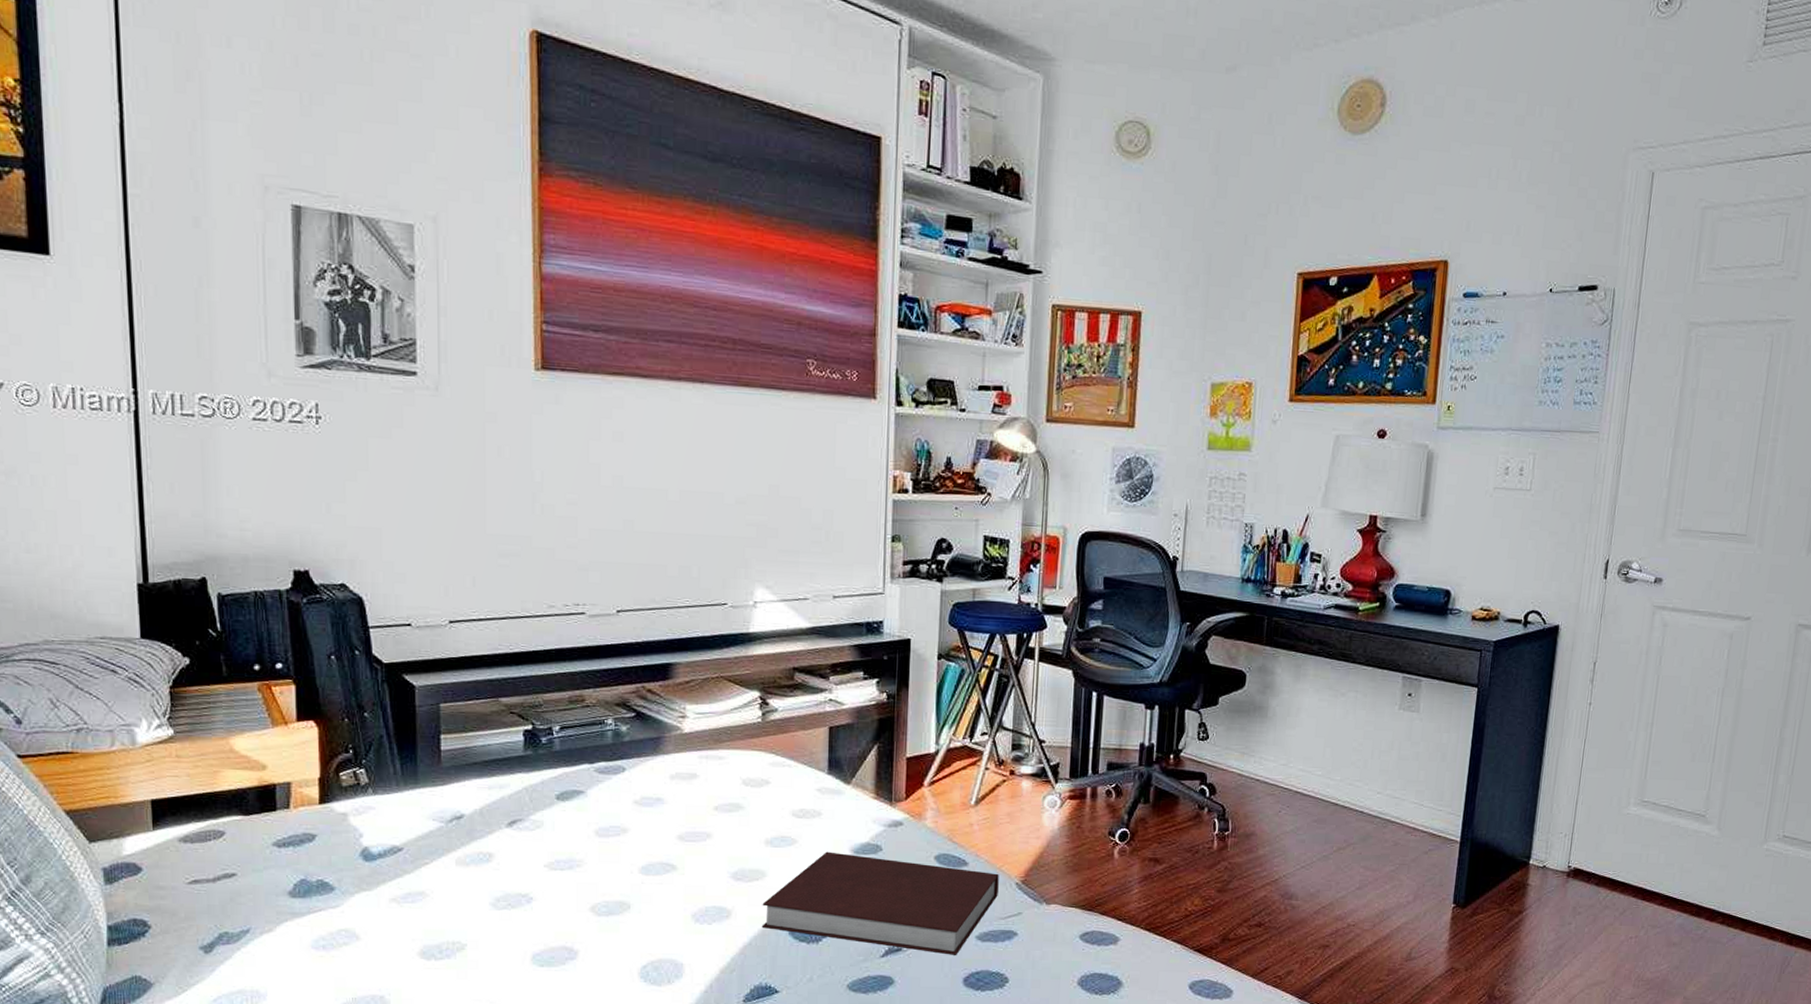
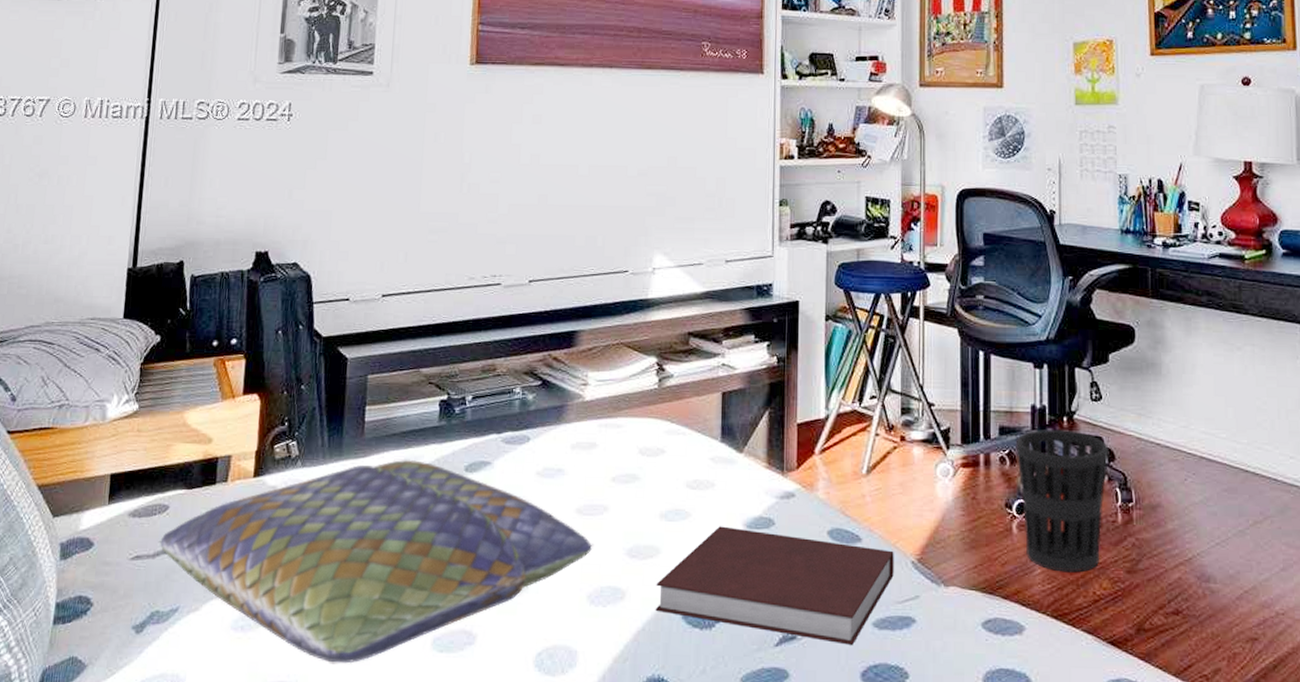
cushion: none [218,787,695,978] -> present [159,459,592,664]
wastebasket: none [1122,765,1211,892] -> present [1015,429,1109,573]

